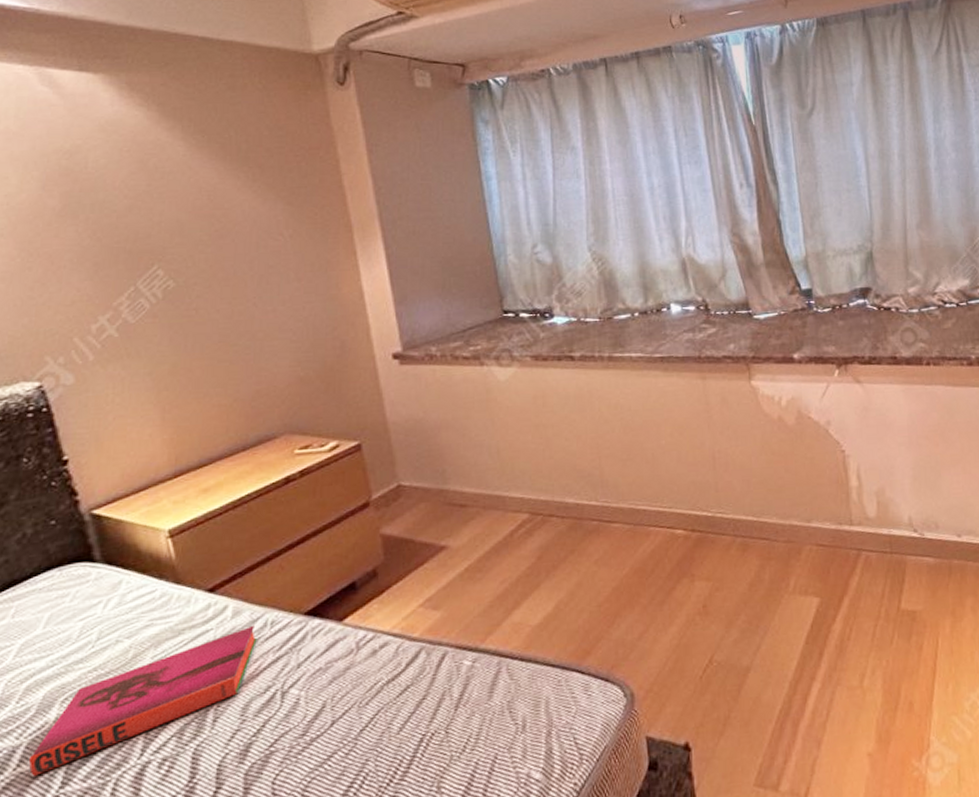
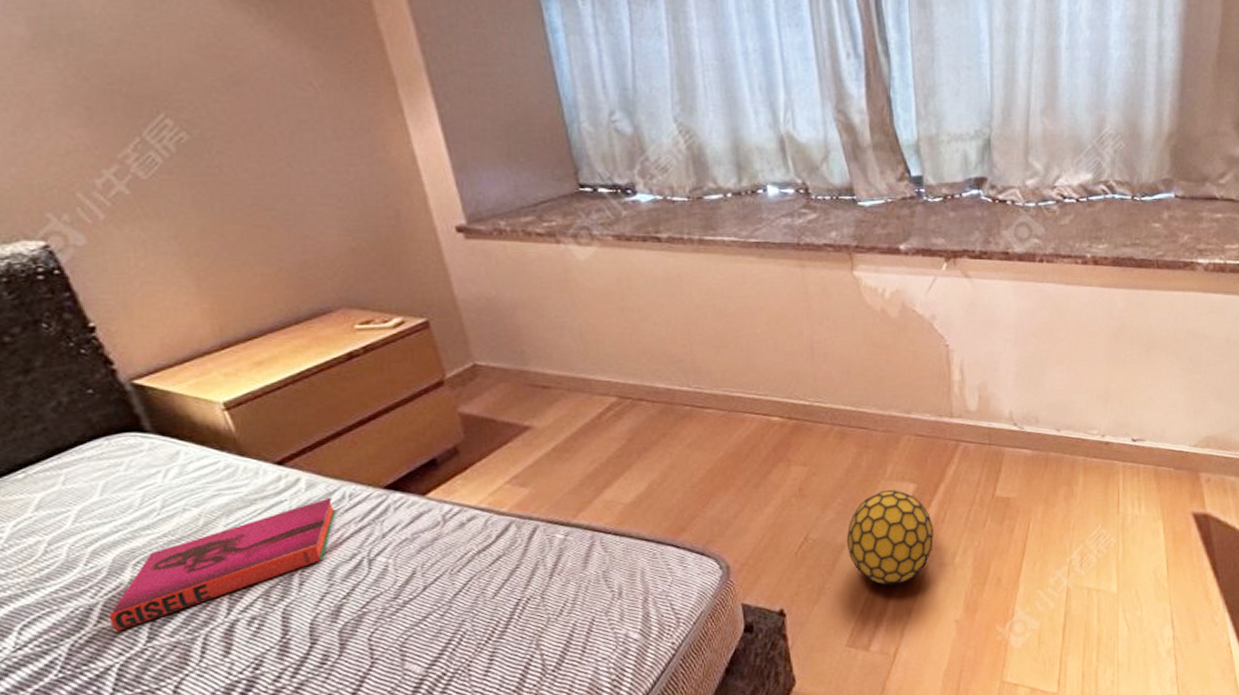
decorative ball: none [751,605,840,714] -> present [846,490,933,586]

